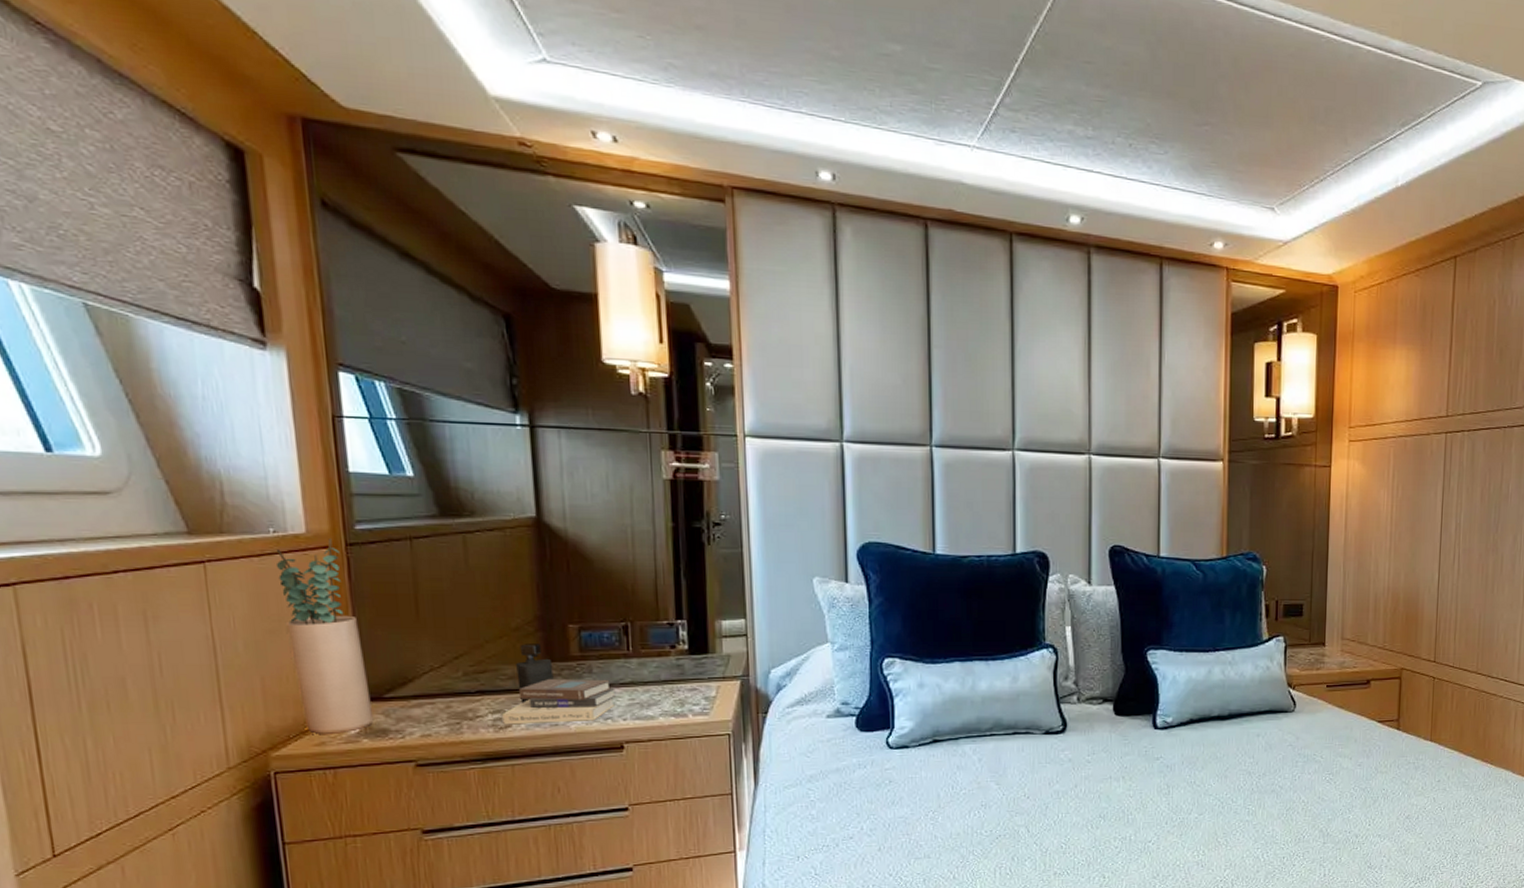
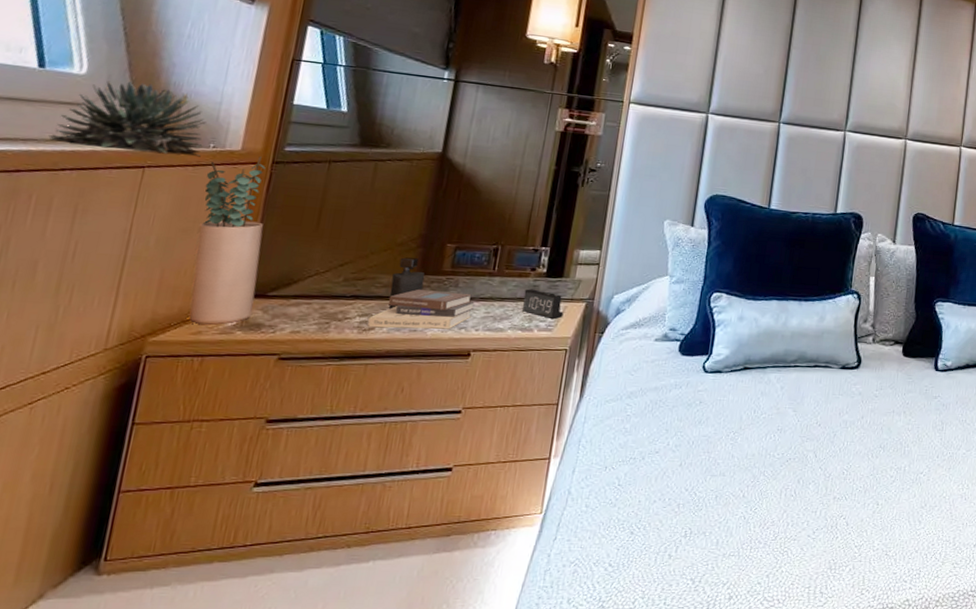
succulent plant: none [86,459,263,545] -> present [48,80,206,157]
alarm clock: none [668,669,718,701] -> present [522,289,564,319]

